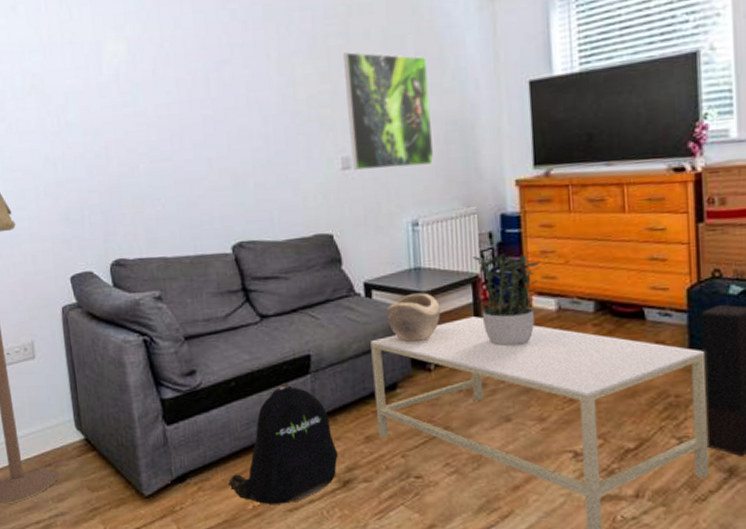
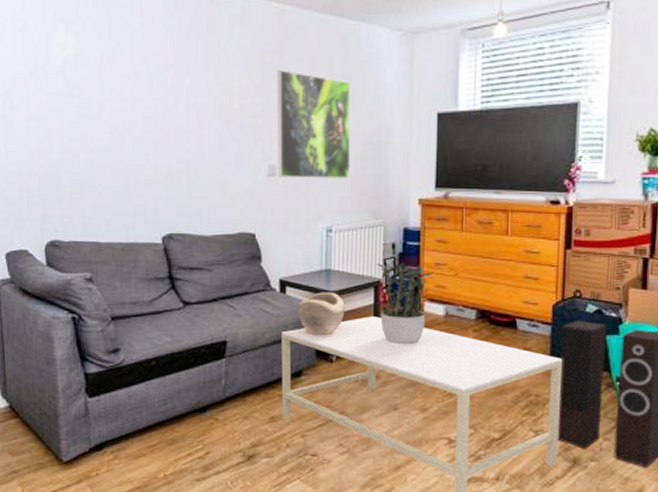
backpack: present [228,382,338,504] -> none [143,364,245,474]

